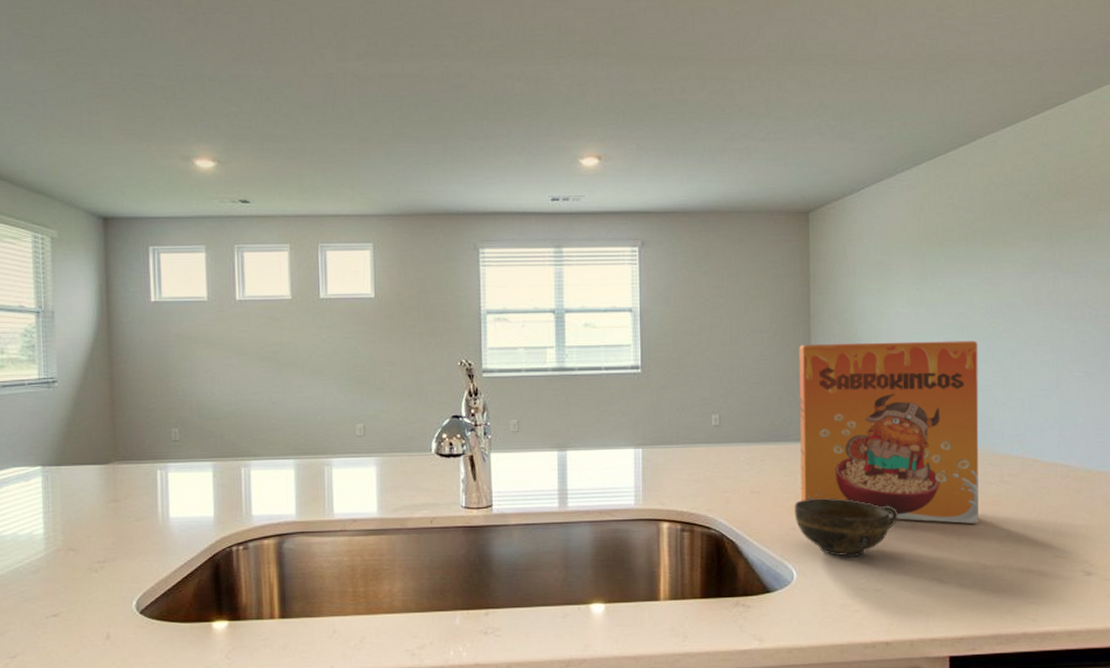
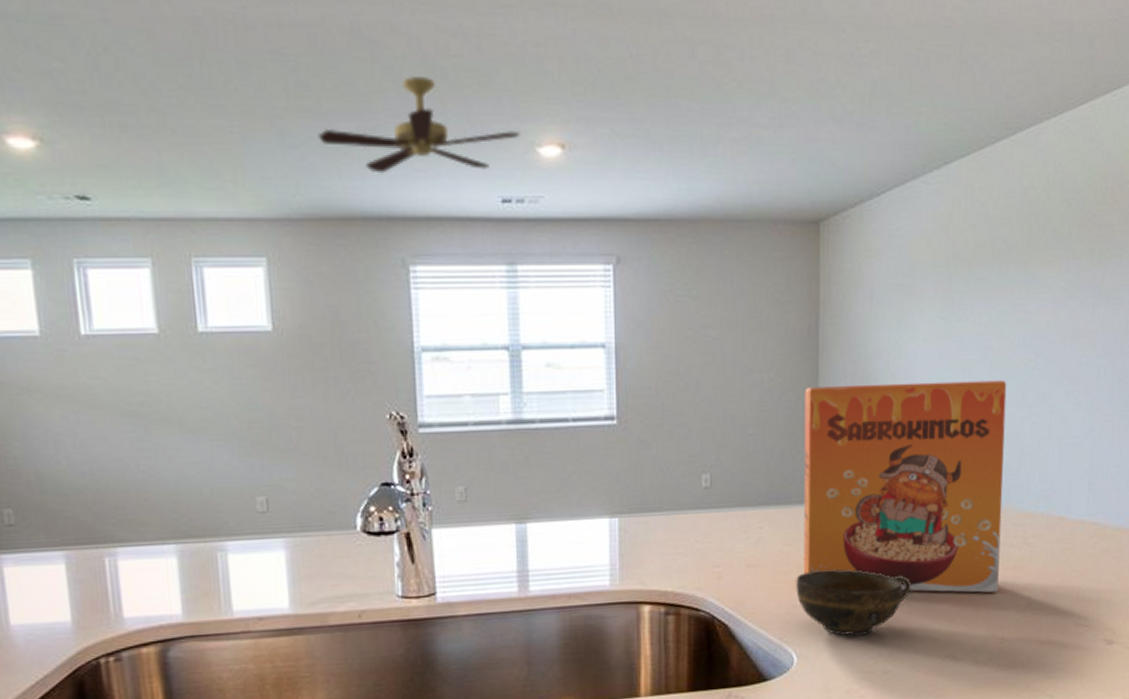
ceiling fan: none [414,110,567,181] -> present [317,77,520,174]

